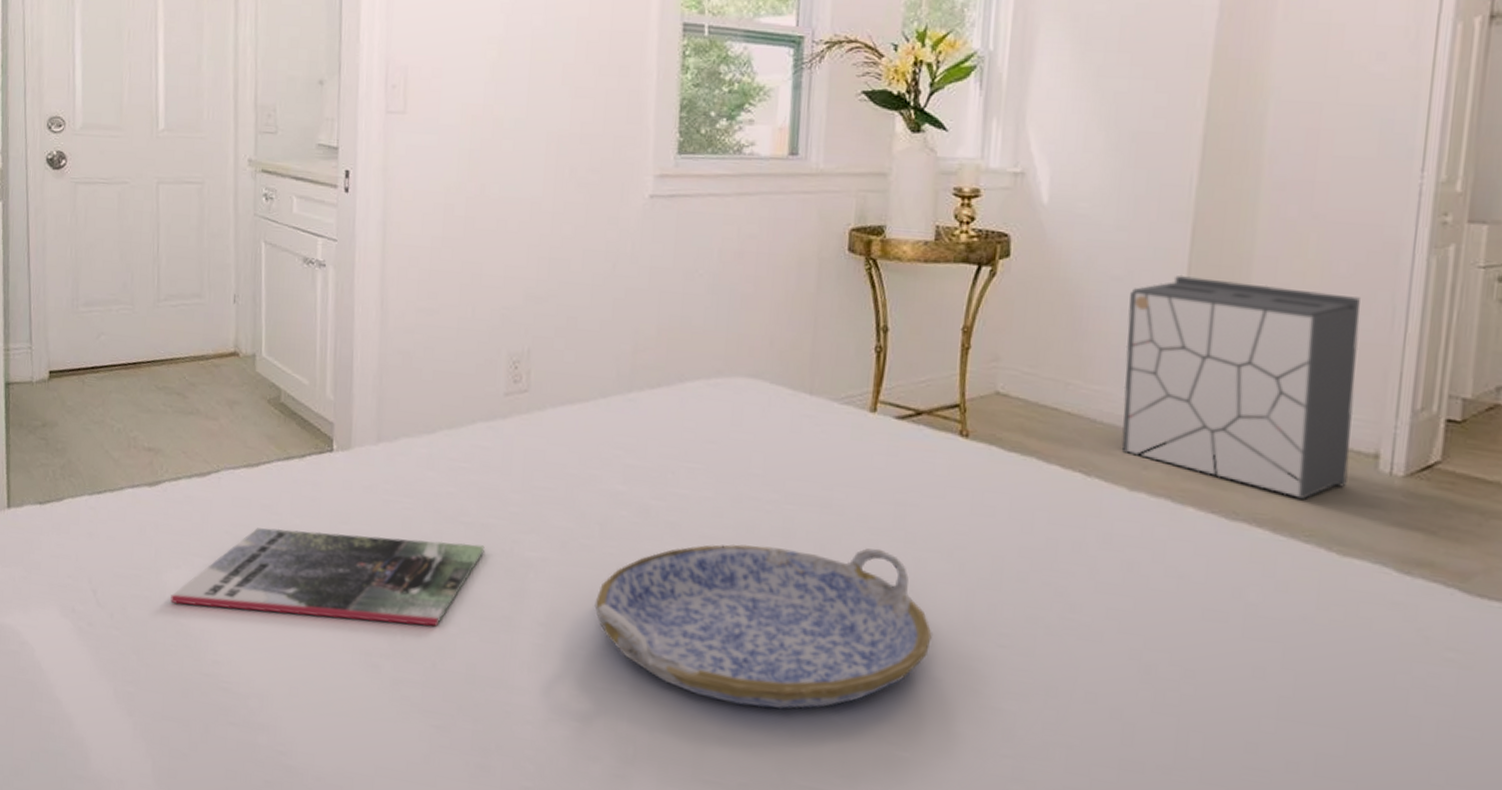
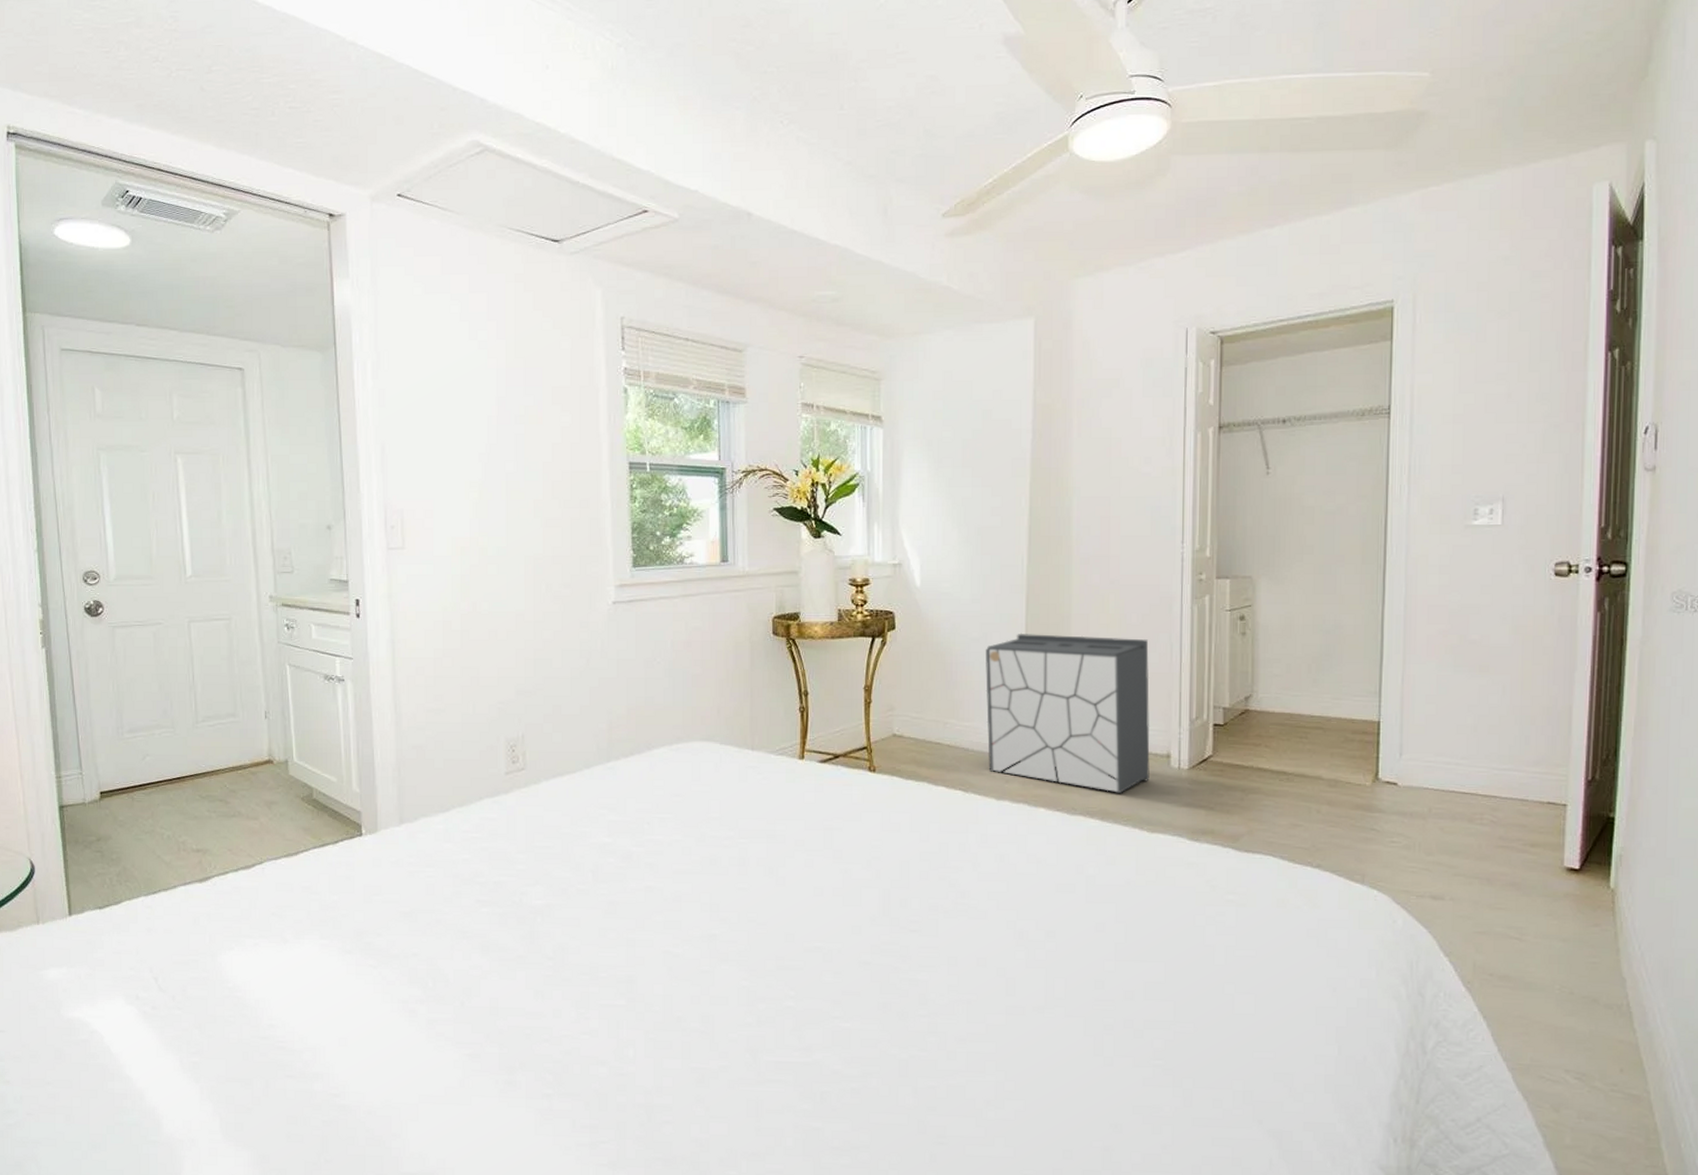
magazine: present [170,528,485,626] -> none [226,899,498,980]
serving tray: present [594,544,932,710] -> none [593,866,860,1003]

